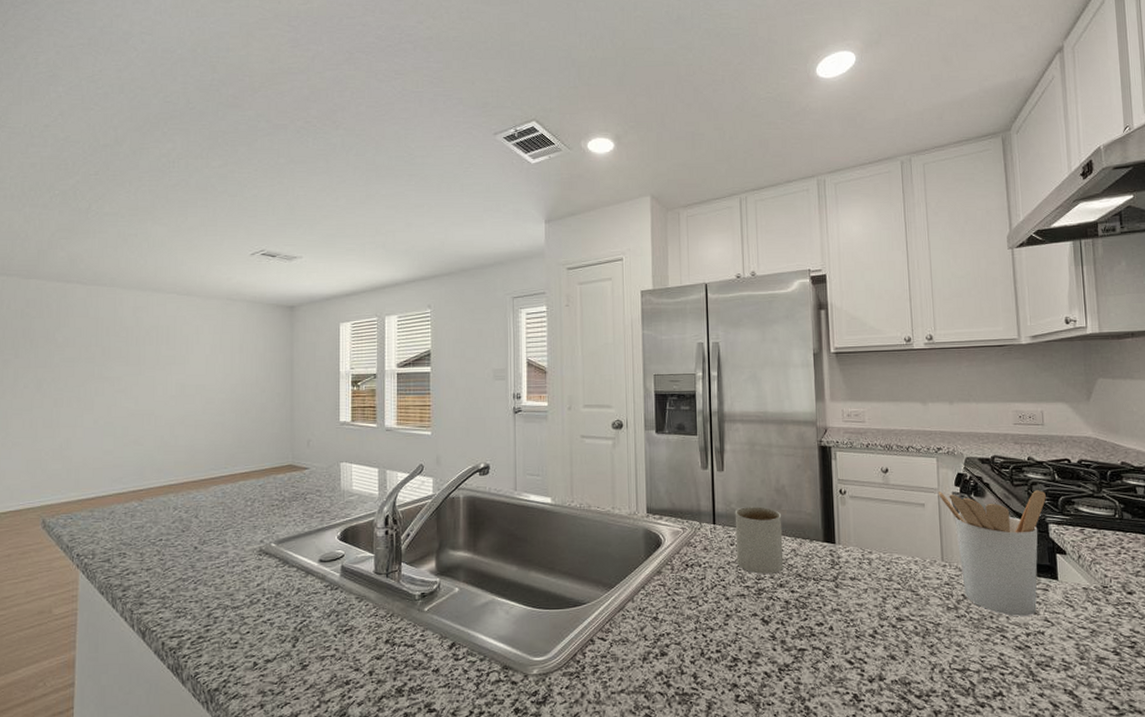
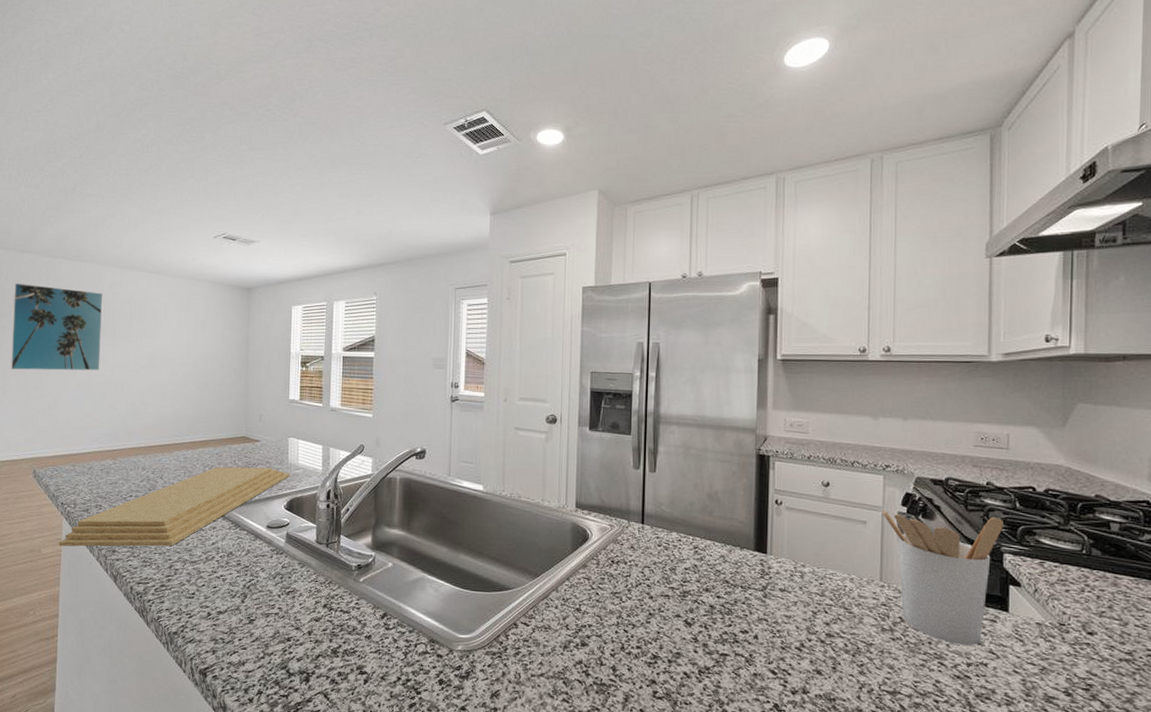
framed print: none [14,311,124,408] -> present [11,283,102,371]
cutting board: none [74,496,343,605] -> present [58,466,290,547]
mug: present [734,505,784,574] -> none [663,509,713,578]

